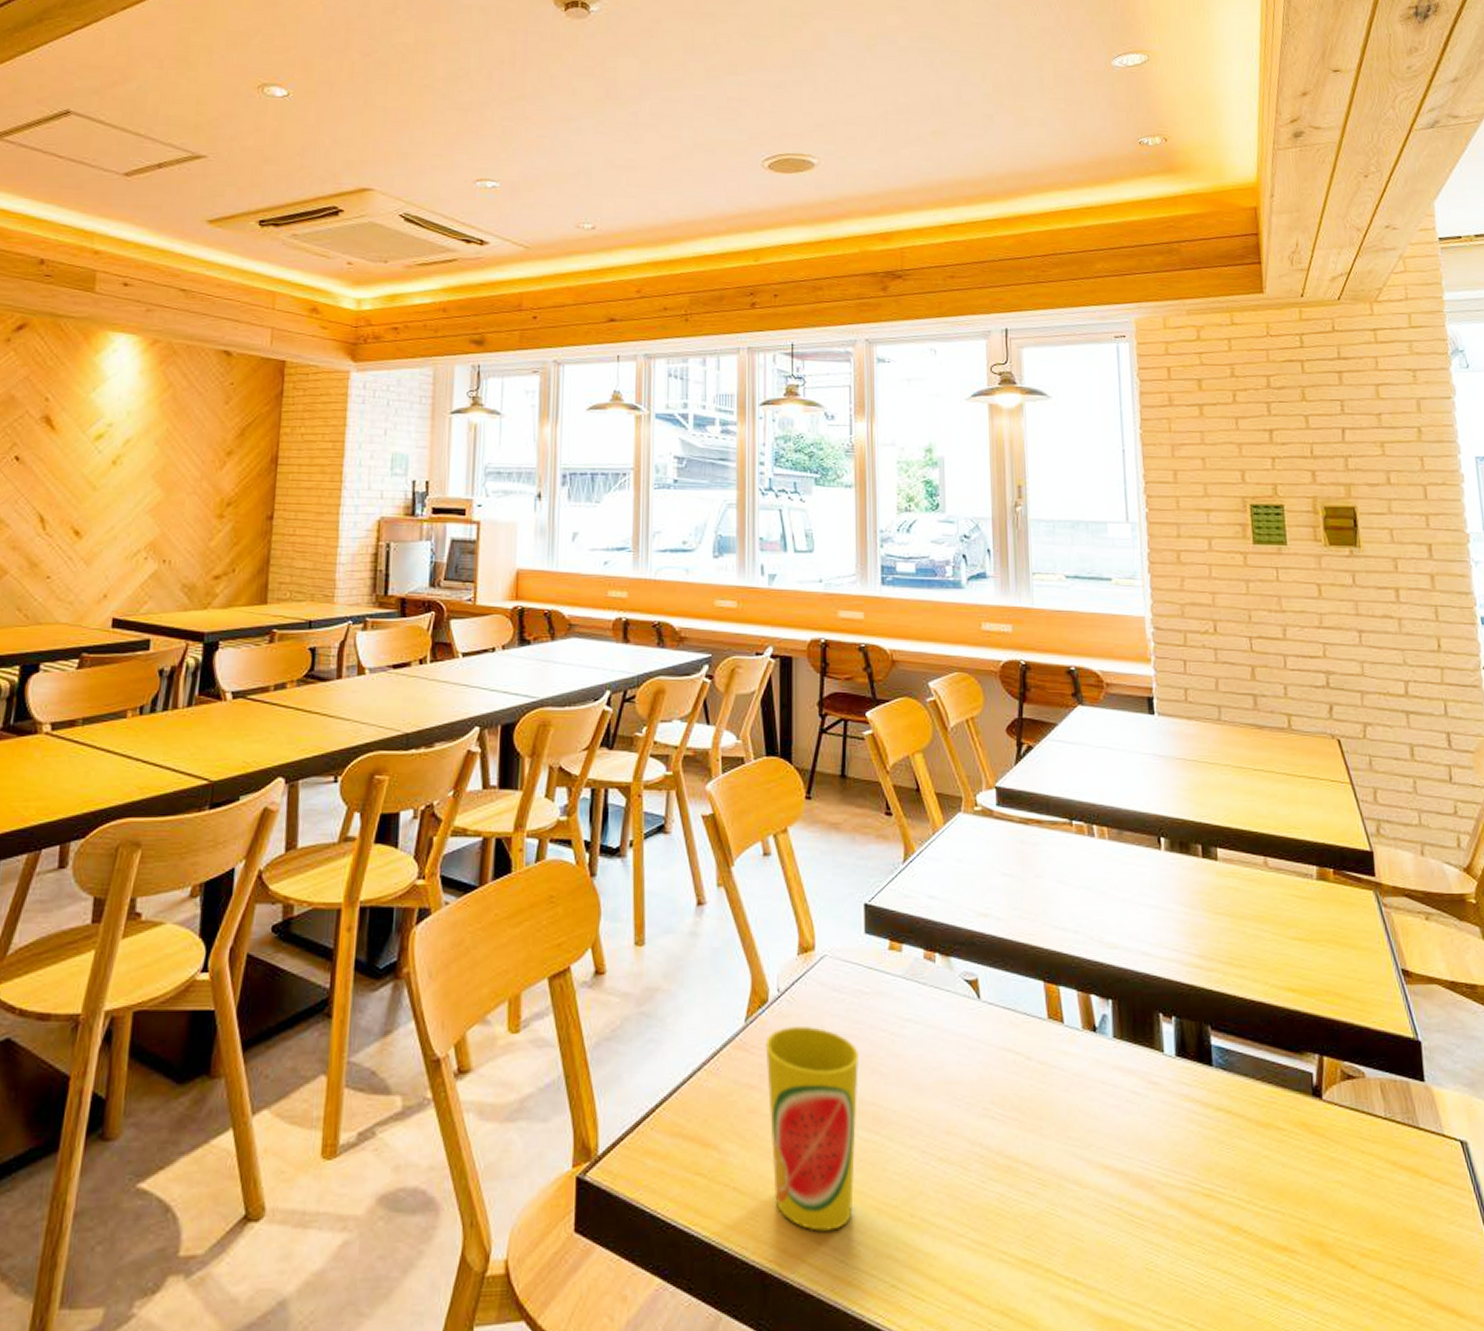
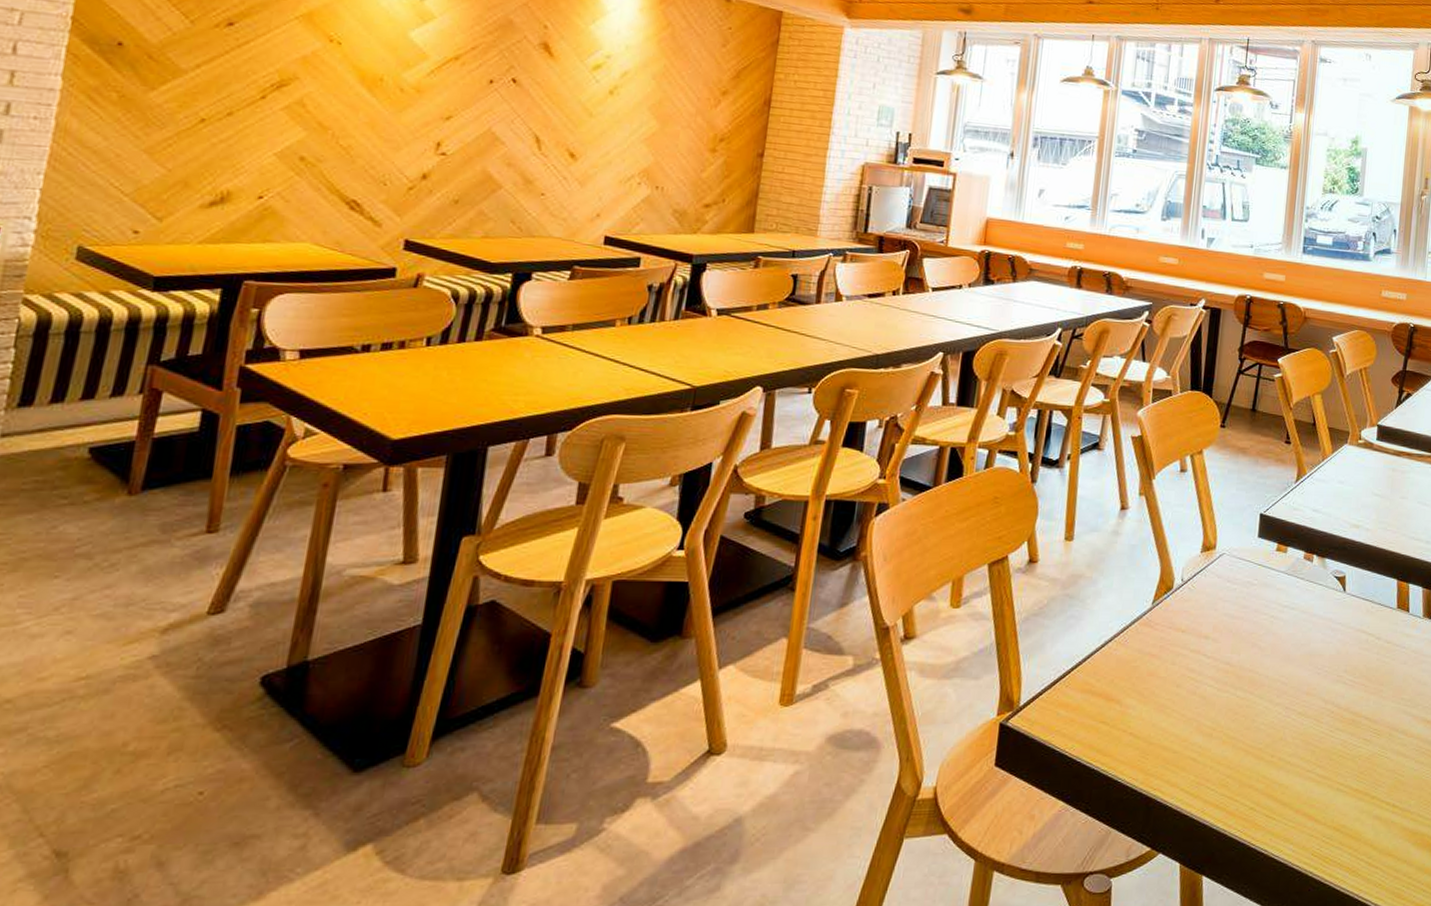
cup: present [765,1027,859,1231] -> none [1163,609,1243,767]

